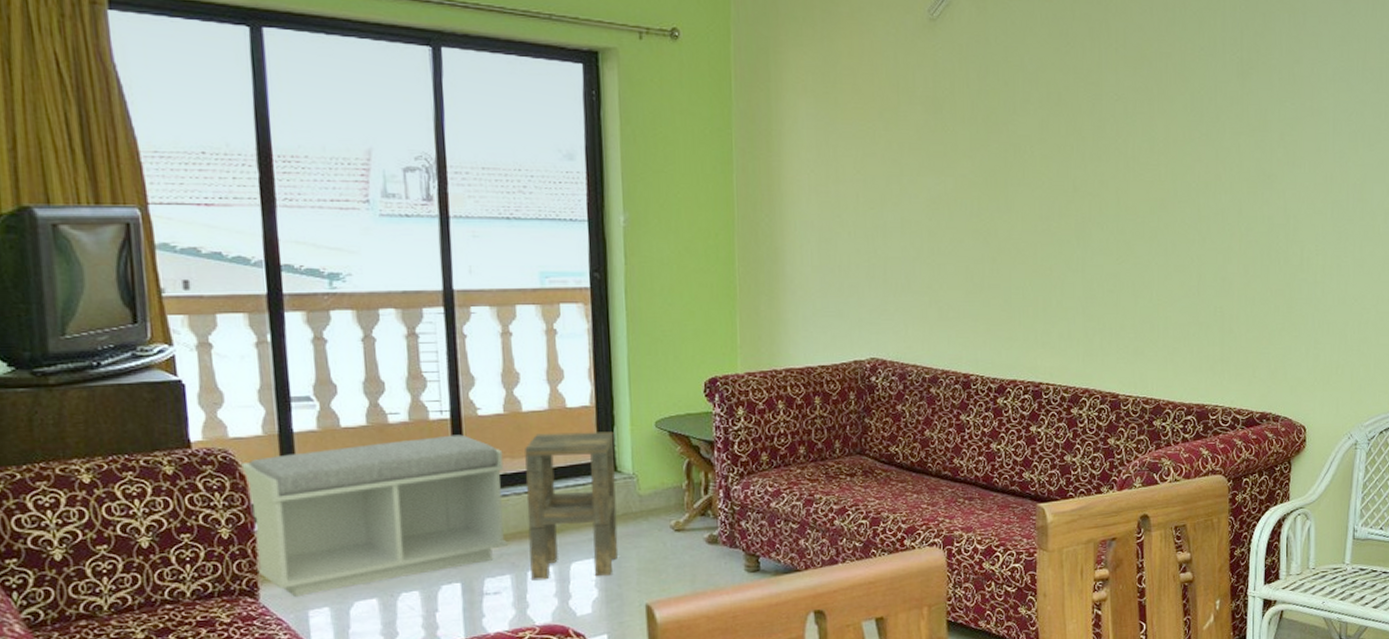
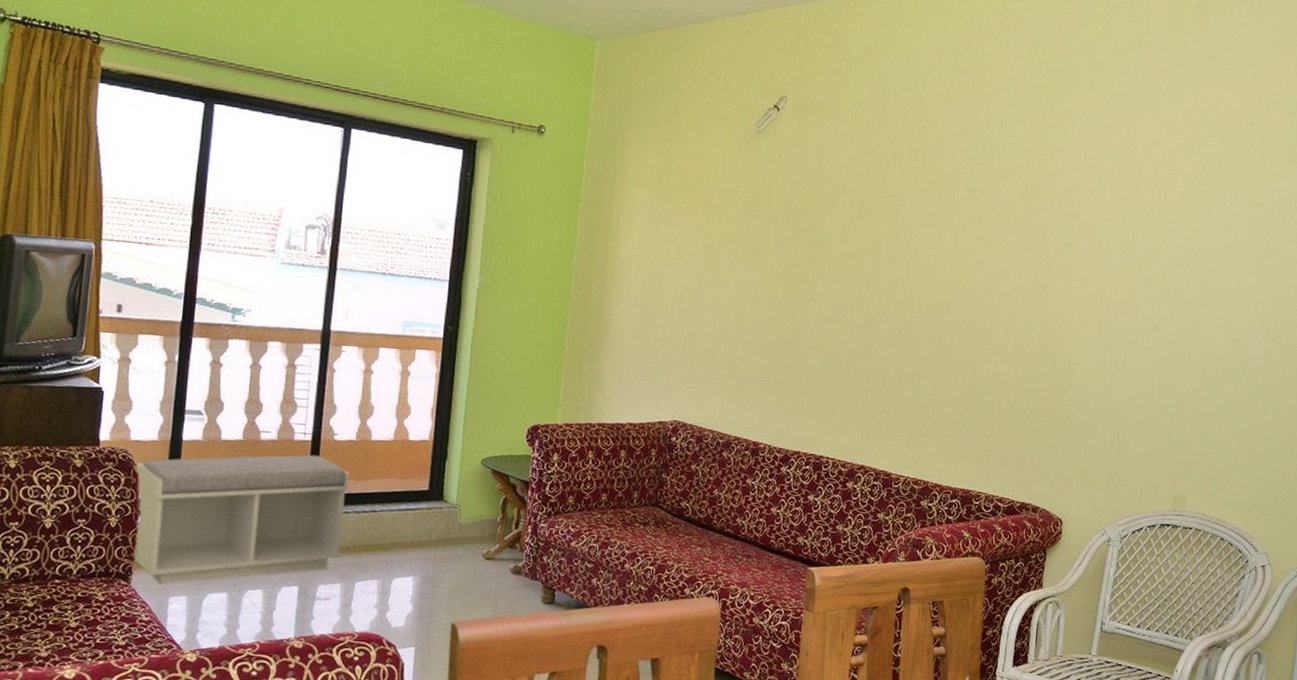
side table: present [525,431,619,581] -> none [358,460,445,594]

